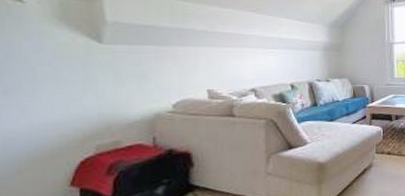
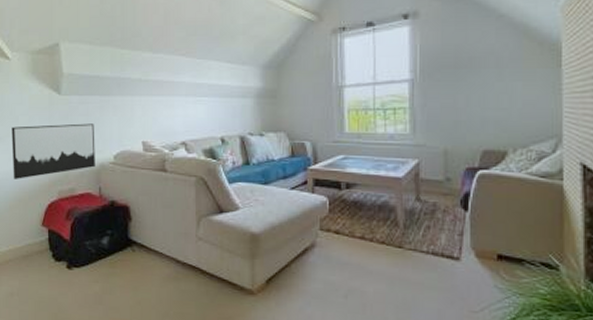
wall art: none [23,73,149,138] -> present [12,123,95,179]

